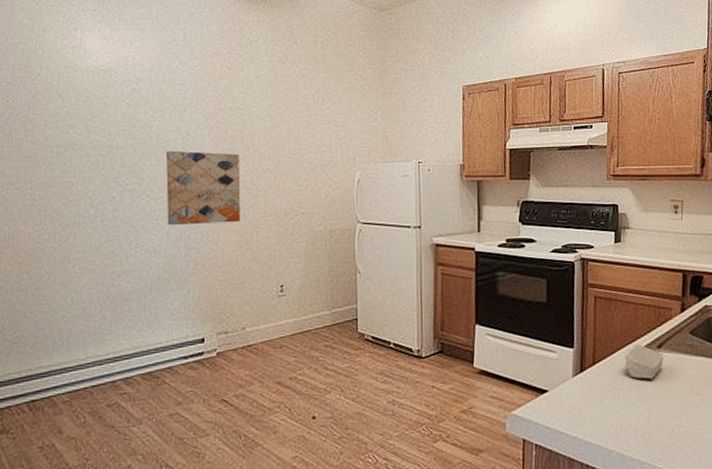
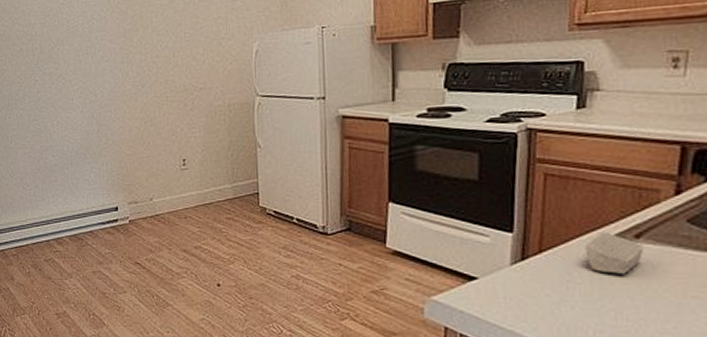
wall art: present [166,150,241,226] -> none [76,32,144,105]

